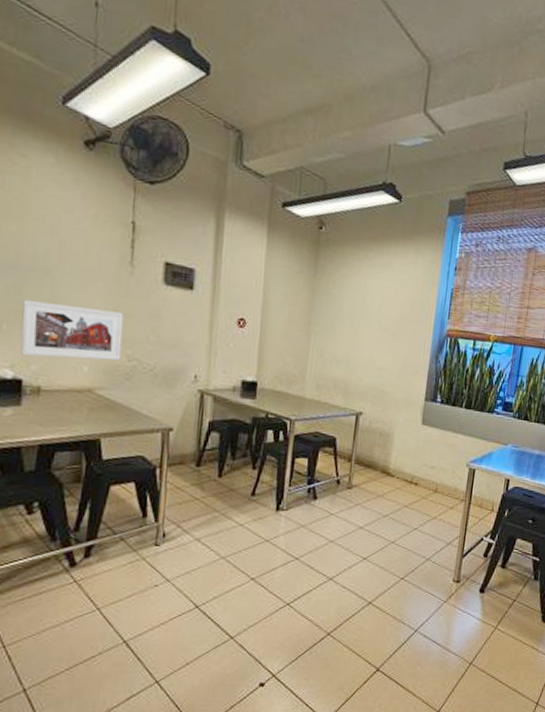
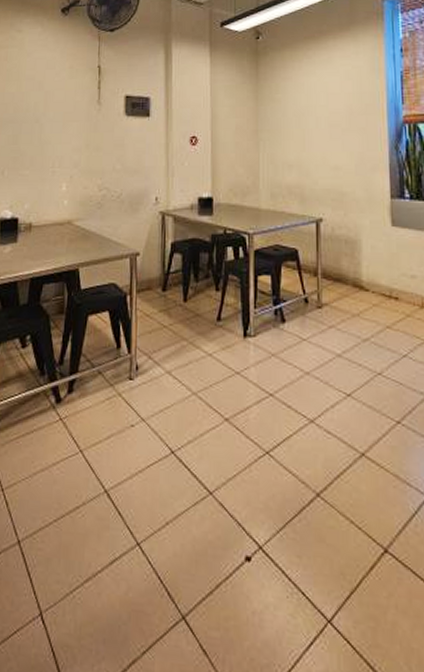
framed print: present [21,299,124,361] -> none [17,147,94,196]

